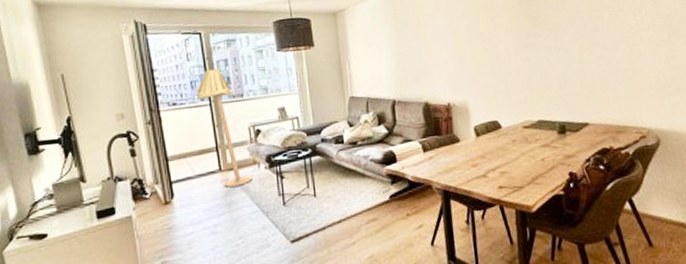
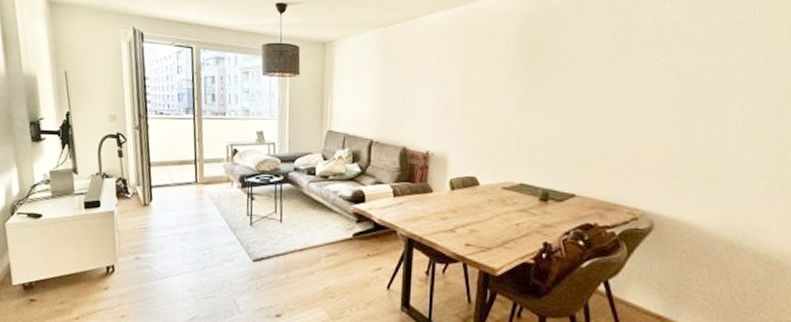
floor lamp: present [196,67,252,187] -> none [182,83,225,200]

